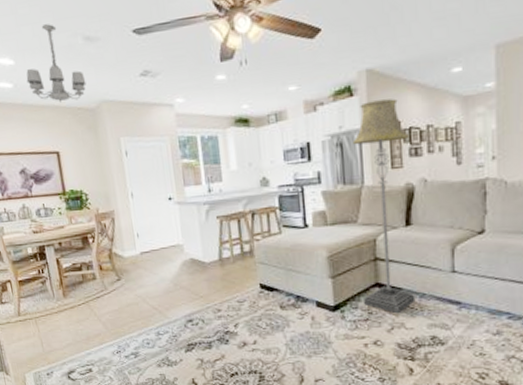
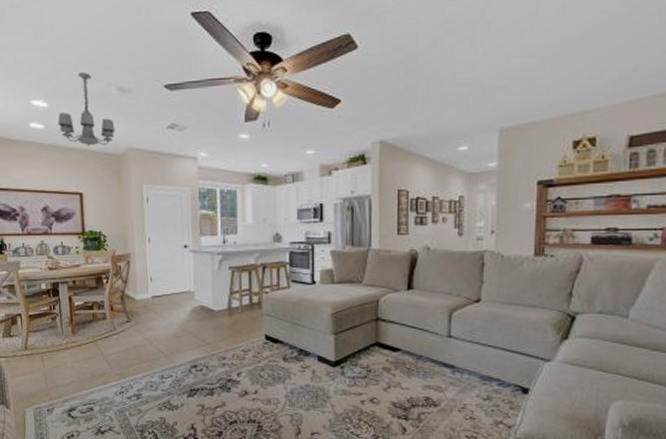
floor lamp: present [352,98,416,314] -> none [363,170,416,373]

